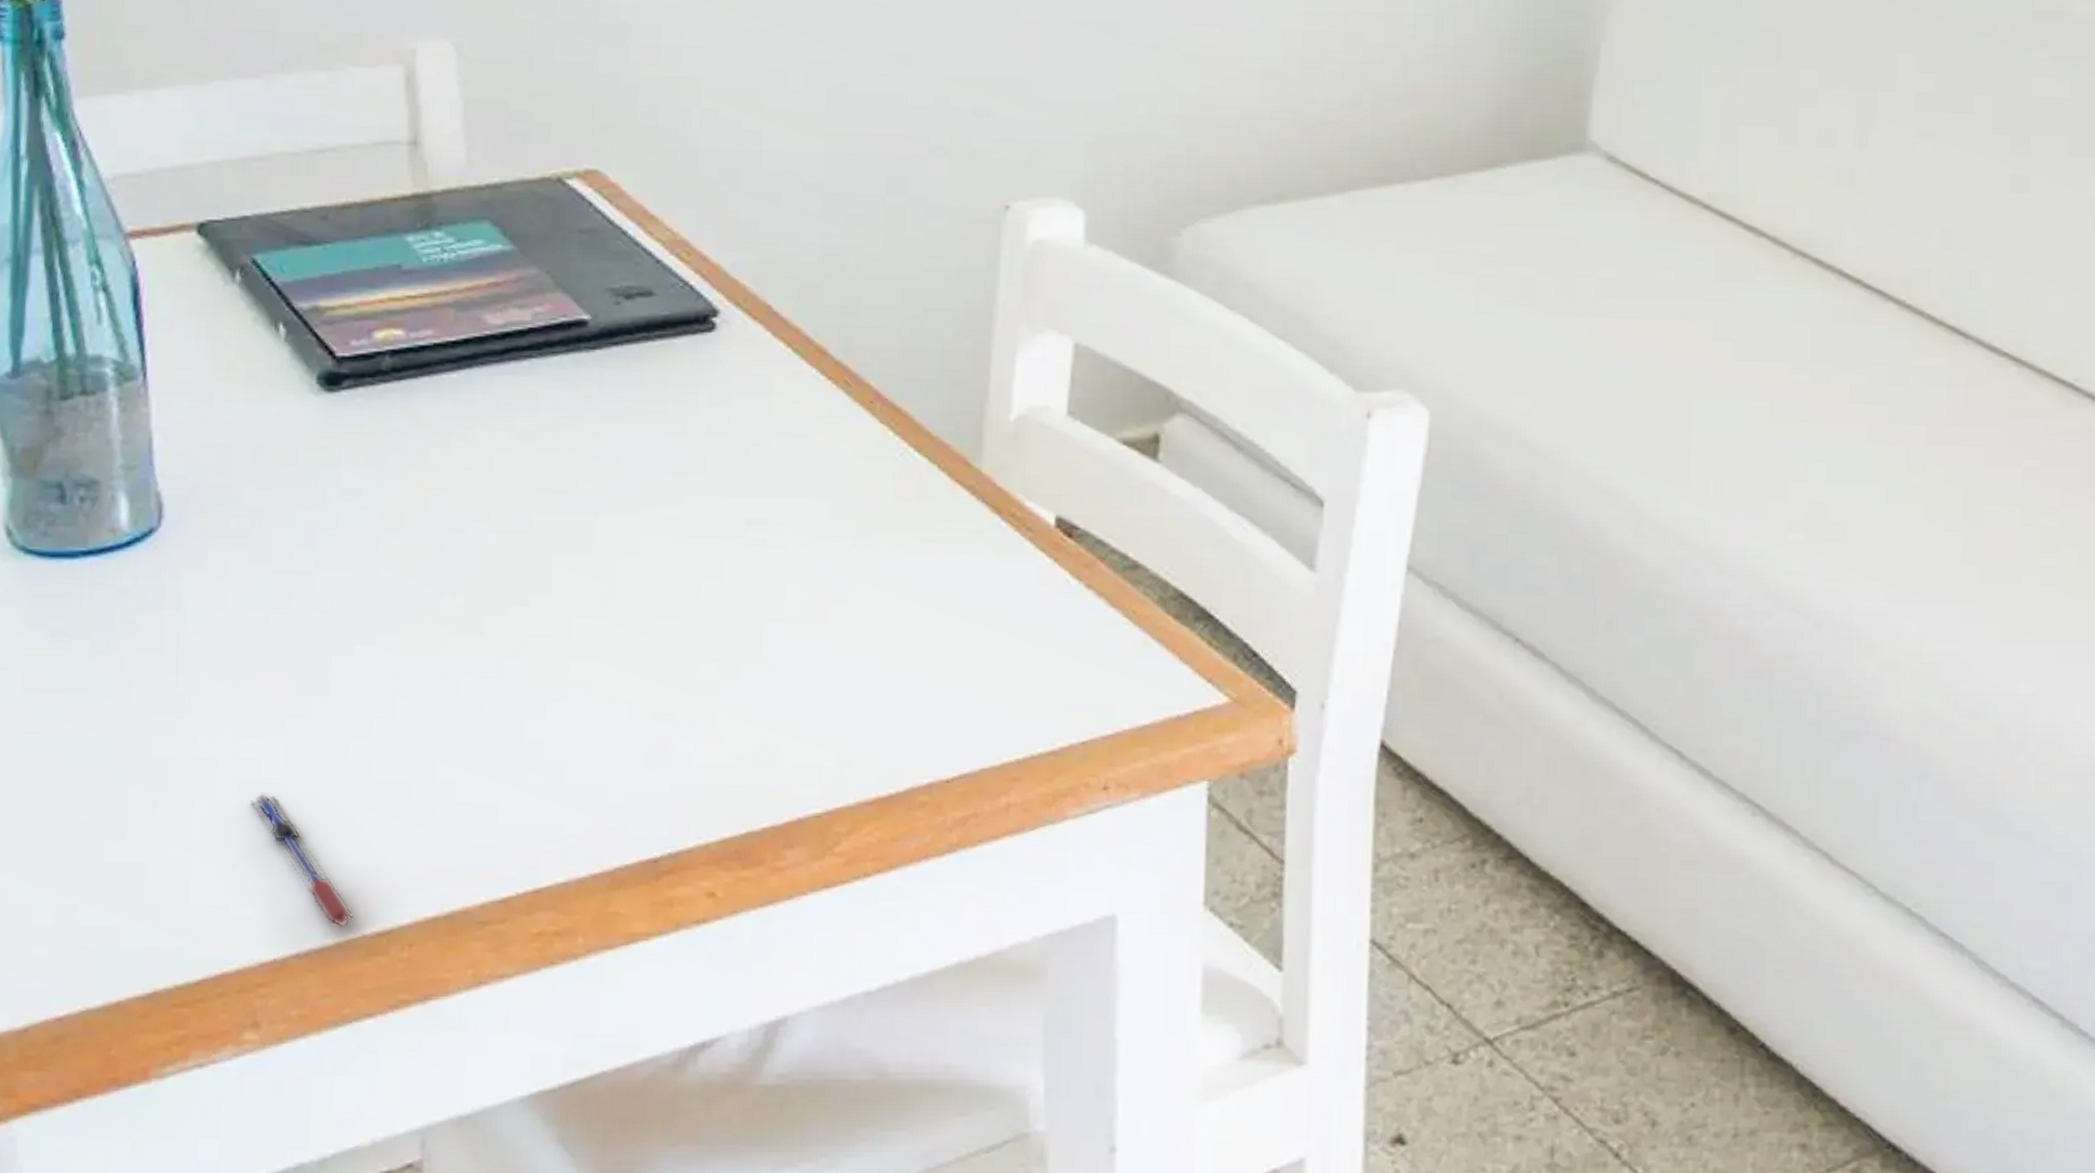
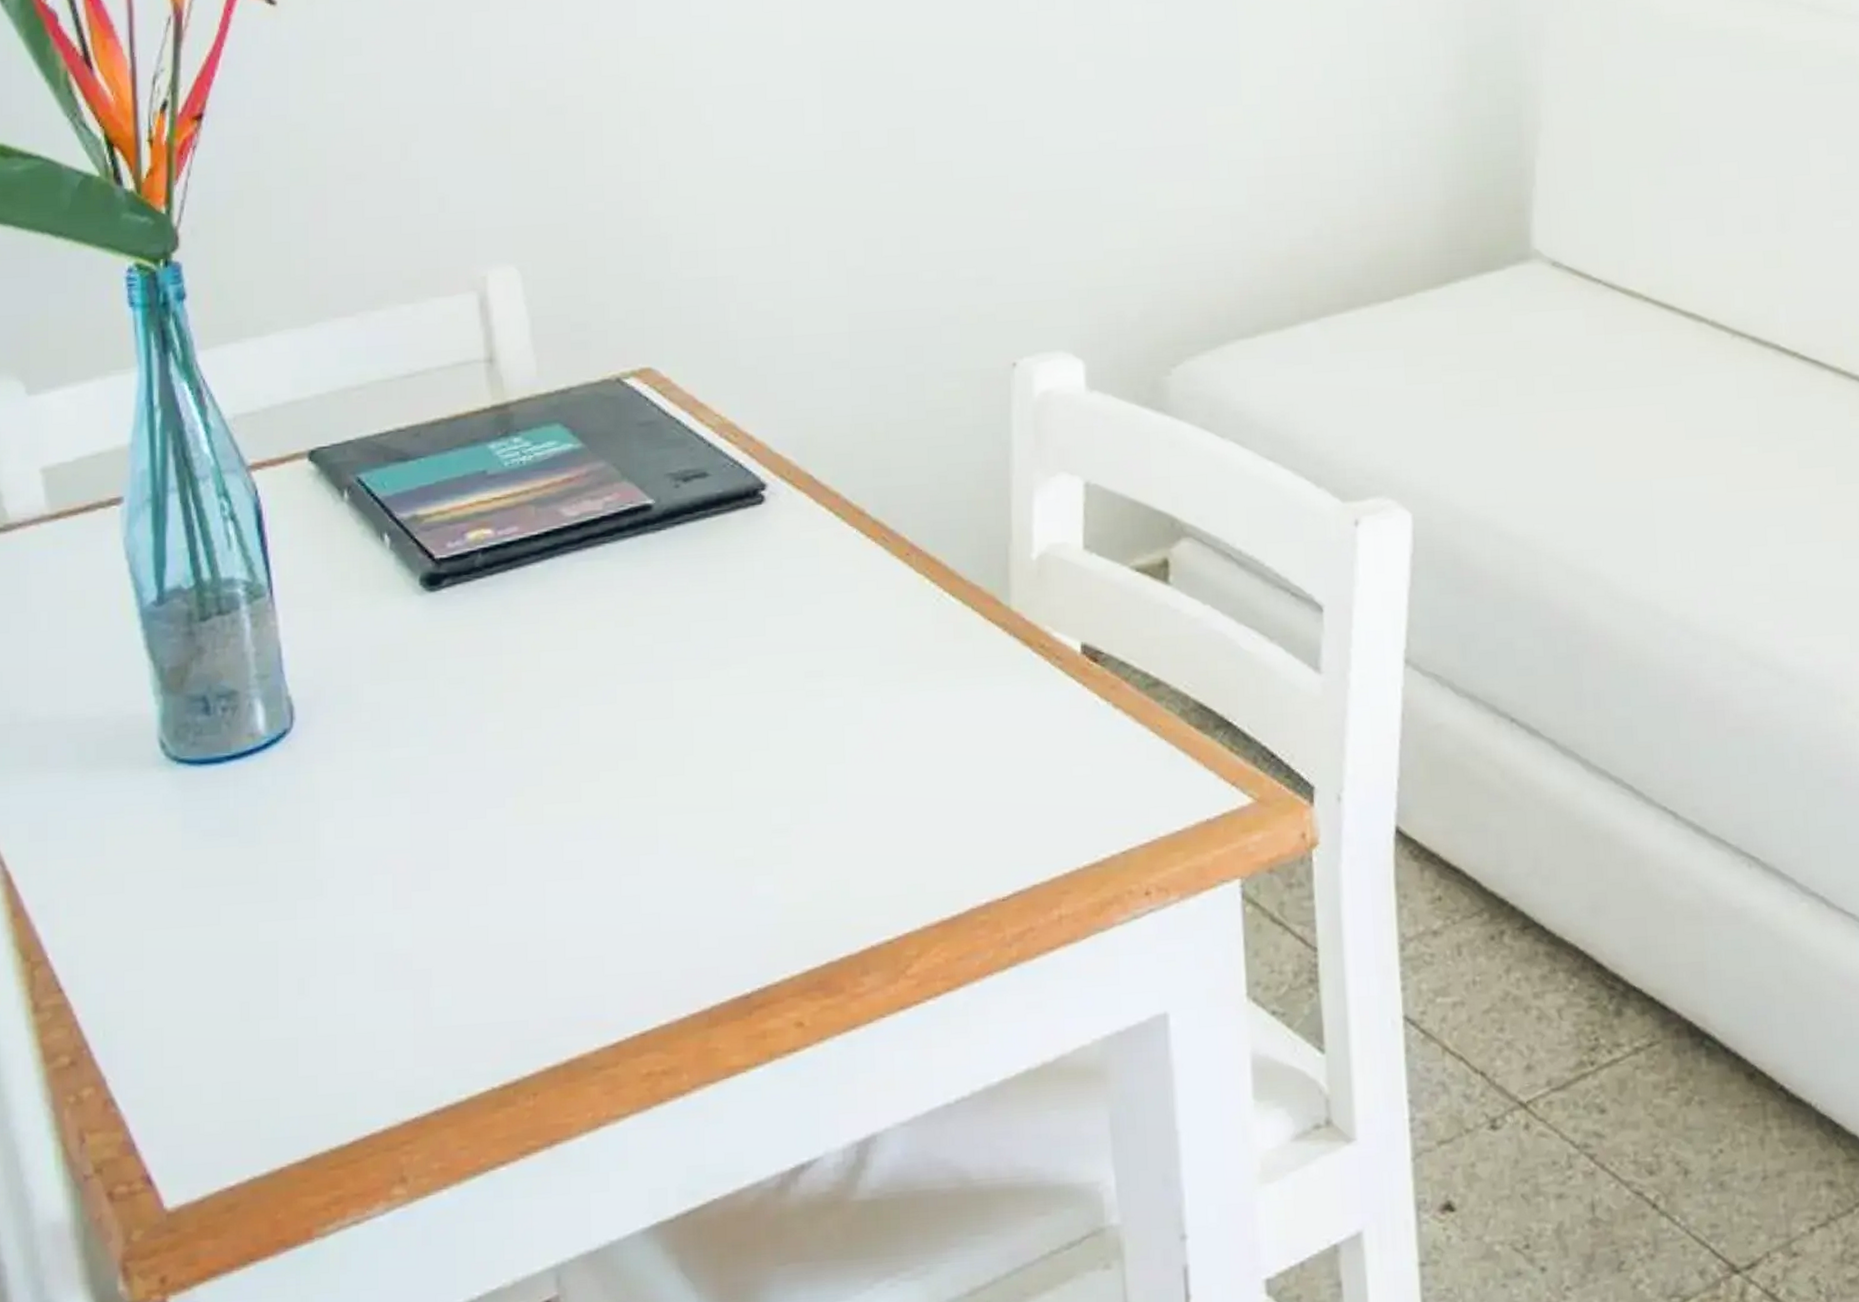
pen: present [251,793,355,928] -> none [386,963,484,1083]

